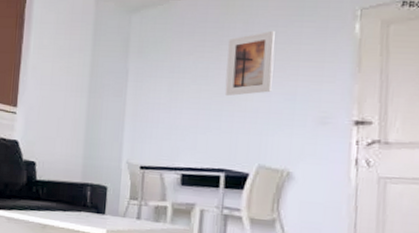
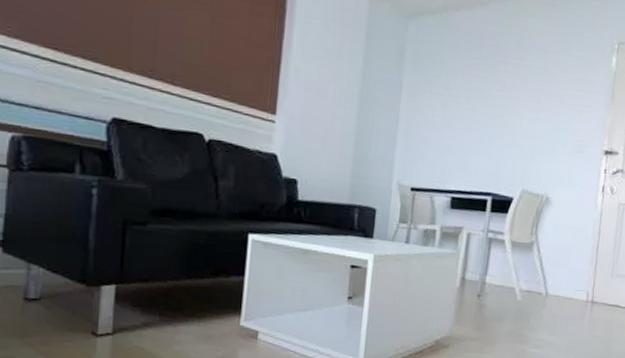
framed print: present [224,30,275,97] -> none [496,55,545,119]

